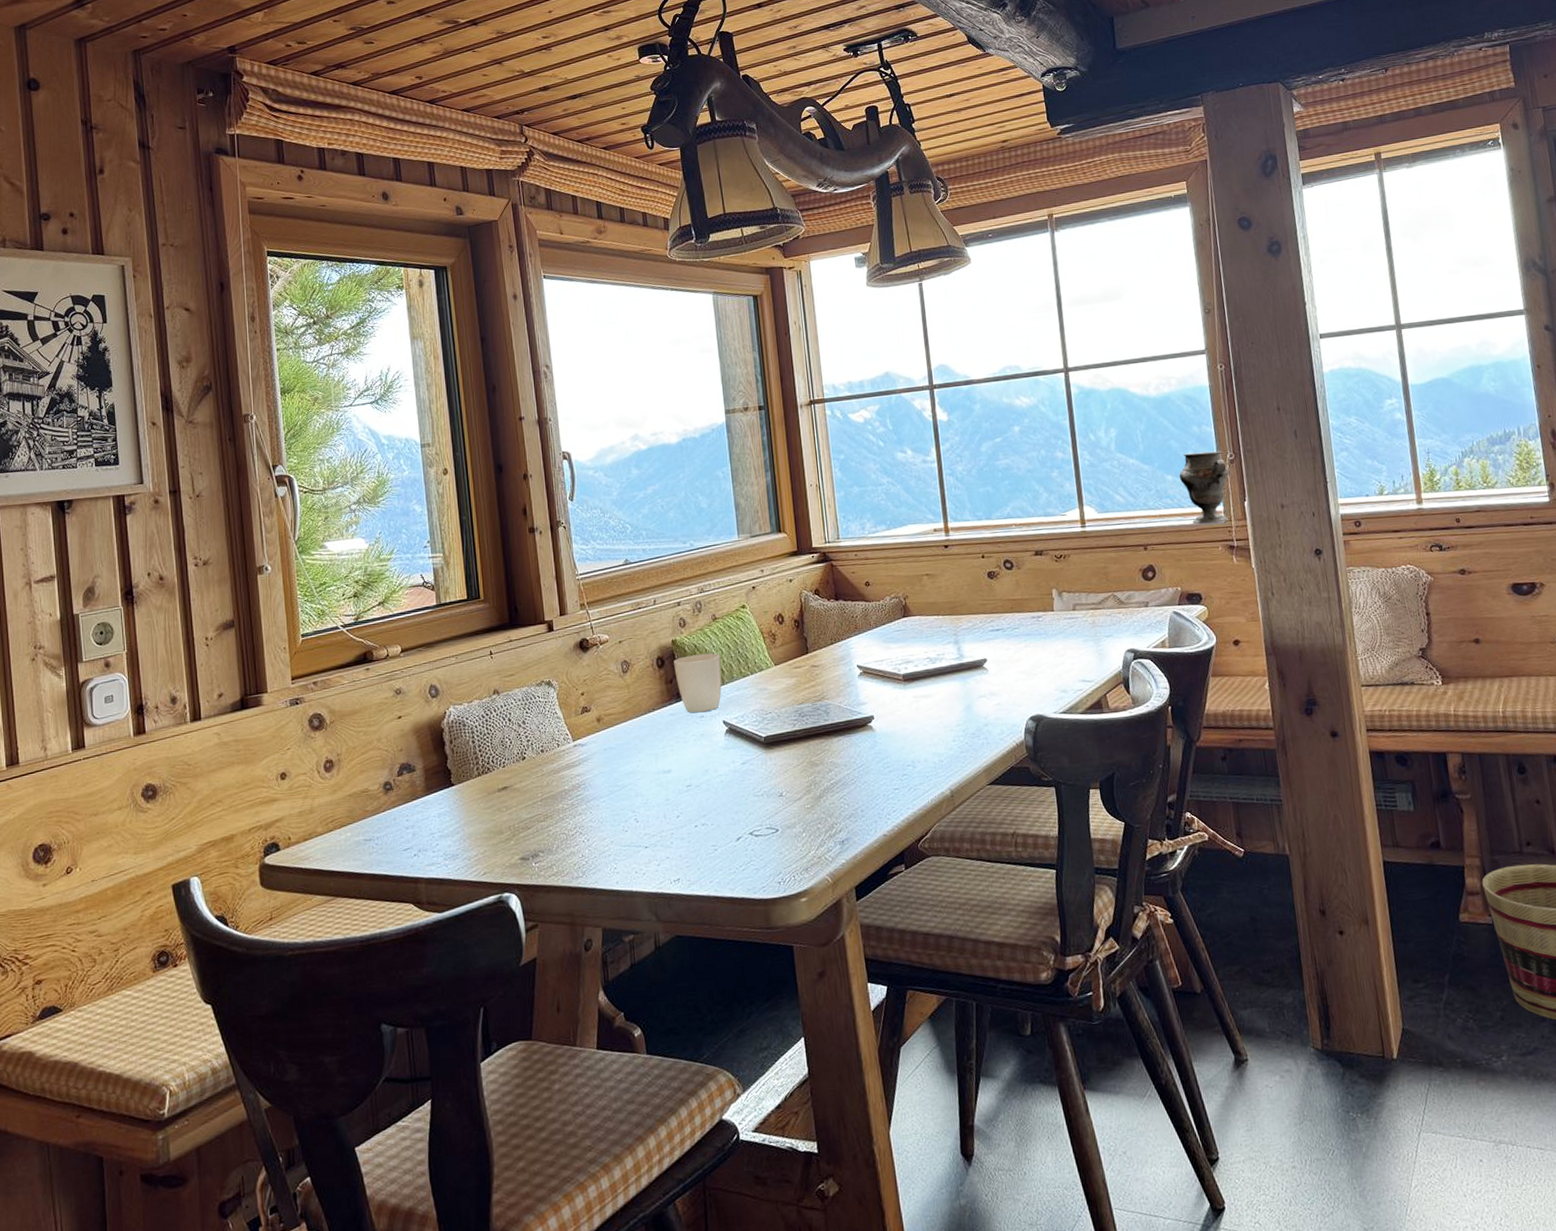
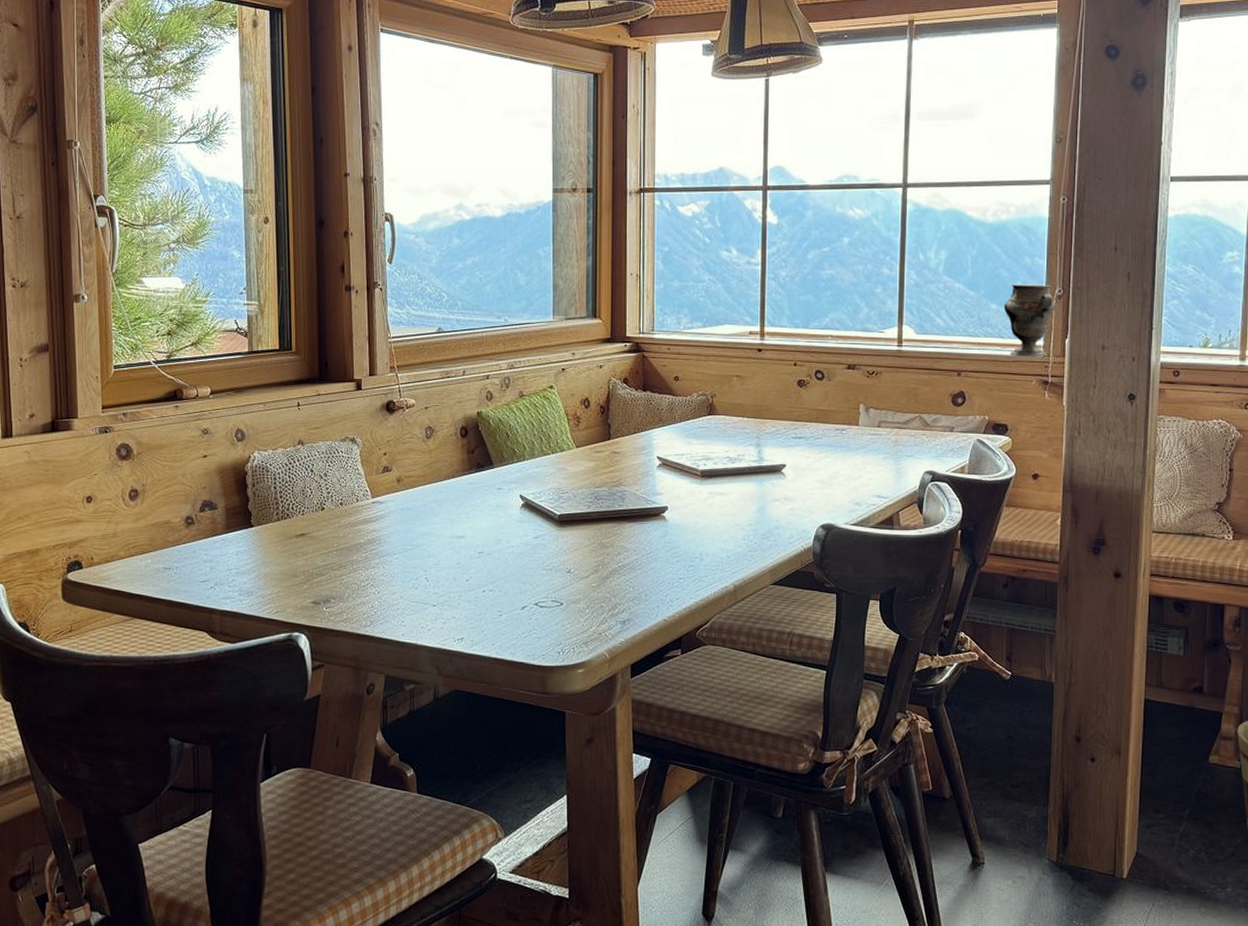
cup: present [674,653,722,713] -> none [477,428,524,485]

